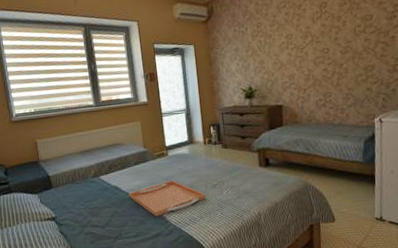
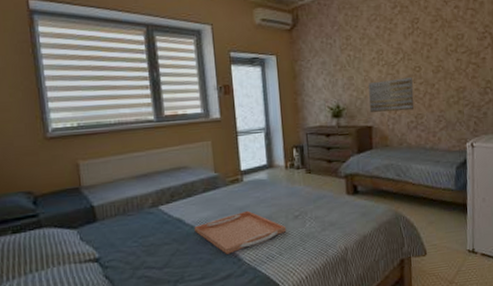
wall art: none [278,59,323,93] -> present [368,77,415,113]

